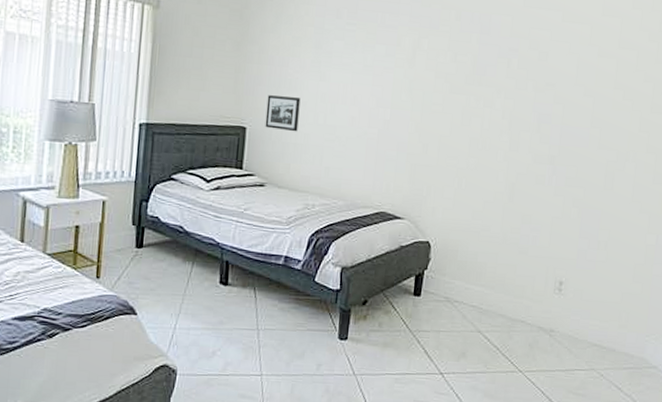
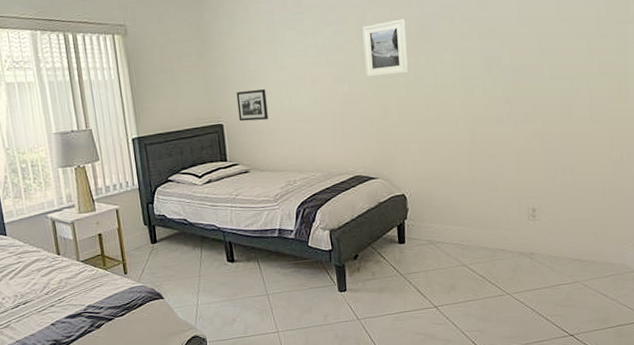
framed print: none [411,52,462,111] -> present [362,18,408,77]

